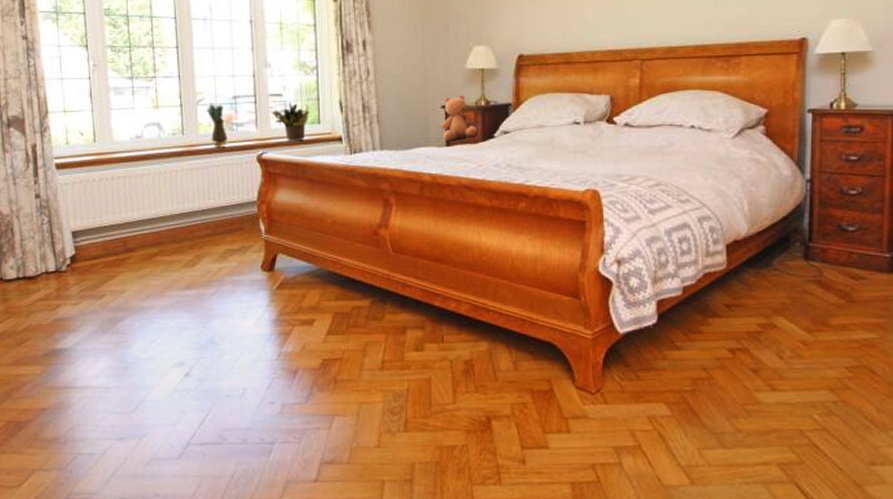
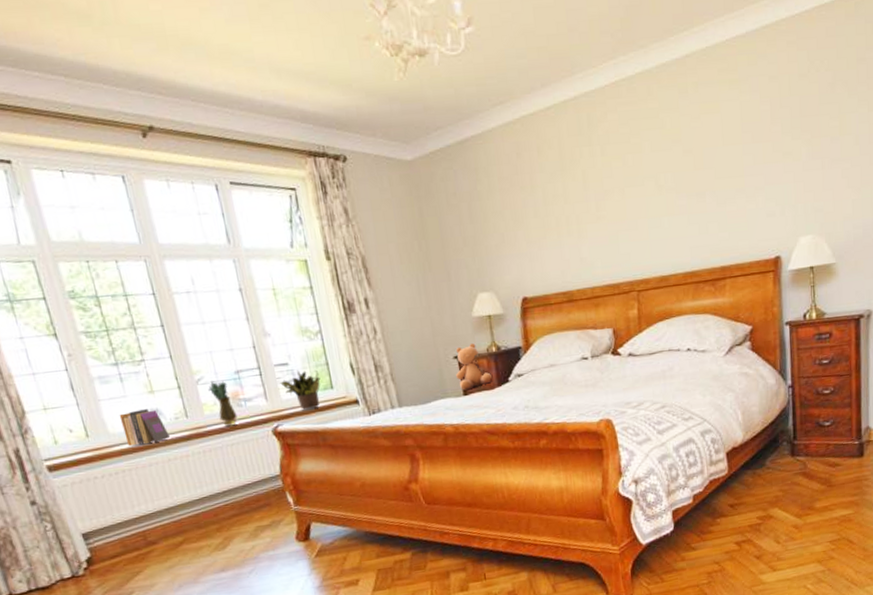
books: none [125,122,165,155] -> present [119,409,171,447]

